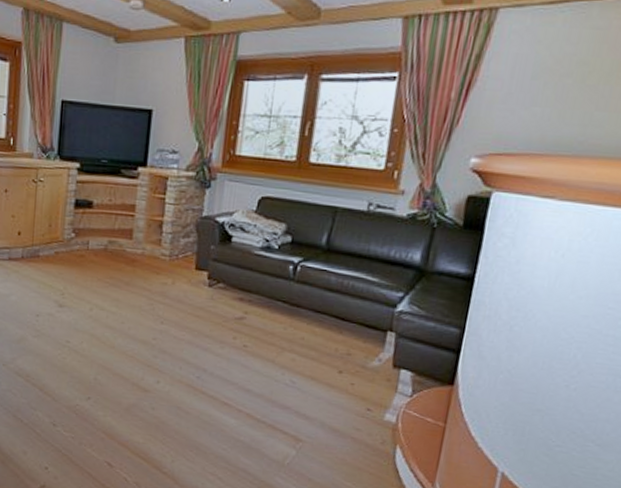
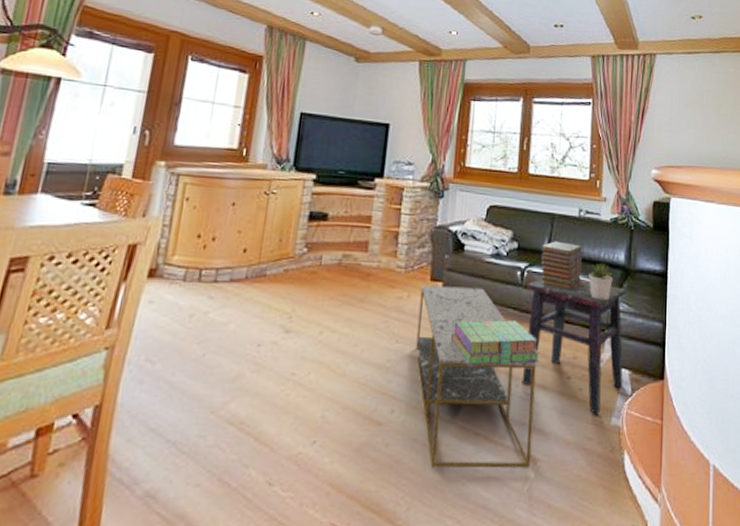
coffee table: none [180,273,305,446] -> present [415,285,537,469]
stack of books: none [216,309,310,355] -> present [451,320,540,366]
side table: none [288,274,418,409] -> present [522,278,626,414]
book stack: none [316,236,369,288] -> present [540,241,583,291]
potted plant: none [373,262,404,301] -> present [588,263,613,301]

